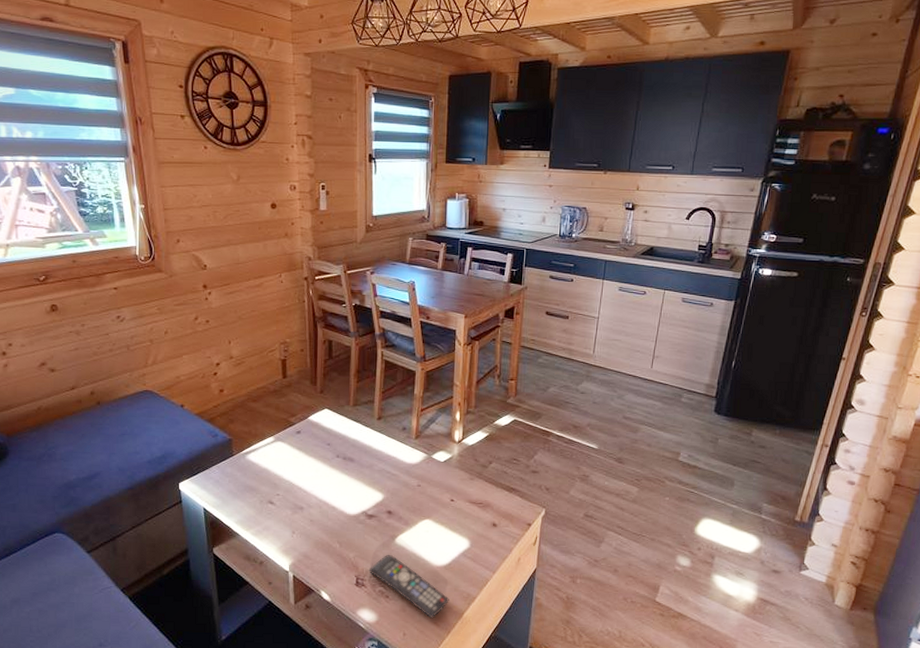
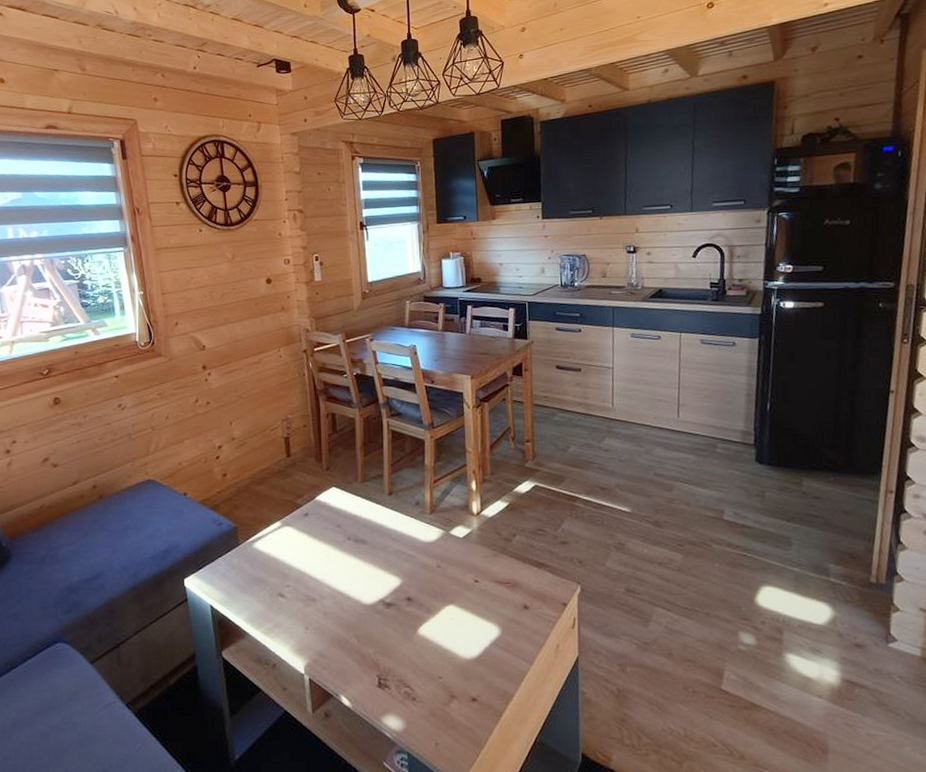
remote control: present [368,554,449,618] -> none [391,648,484,722]

